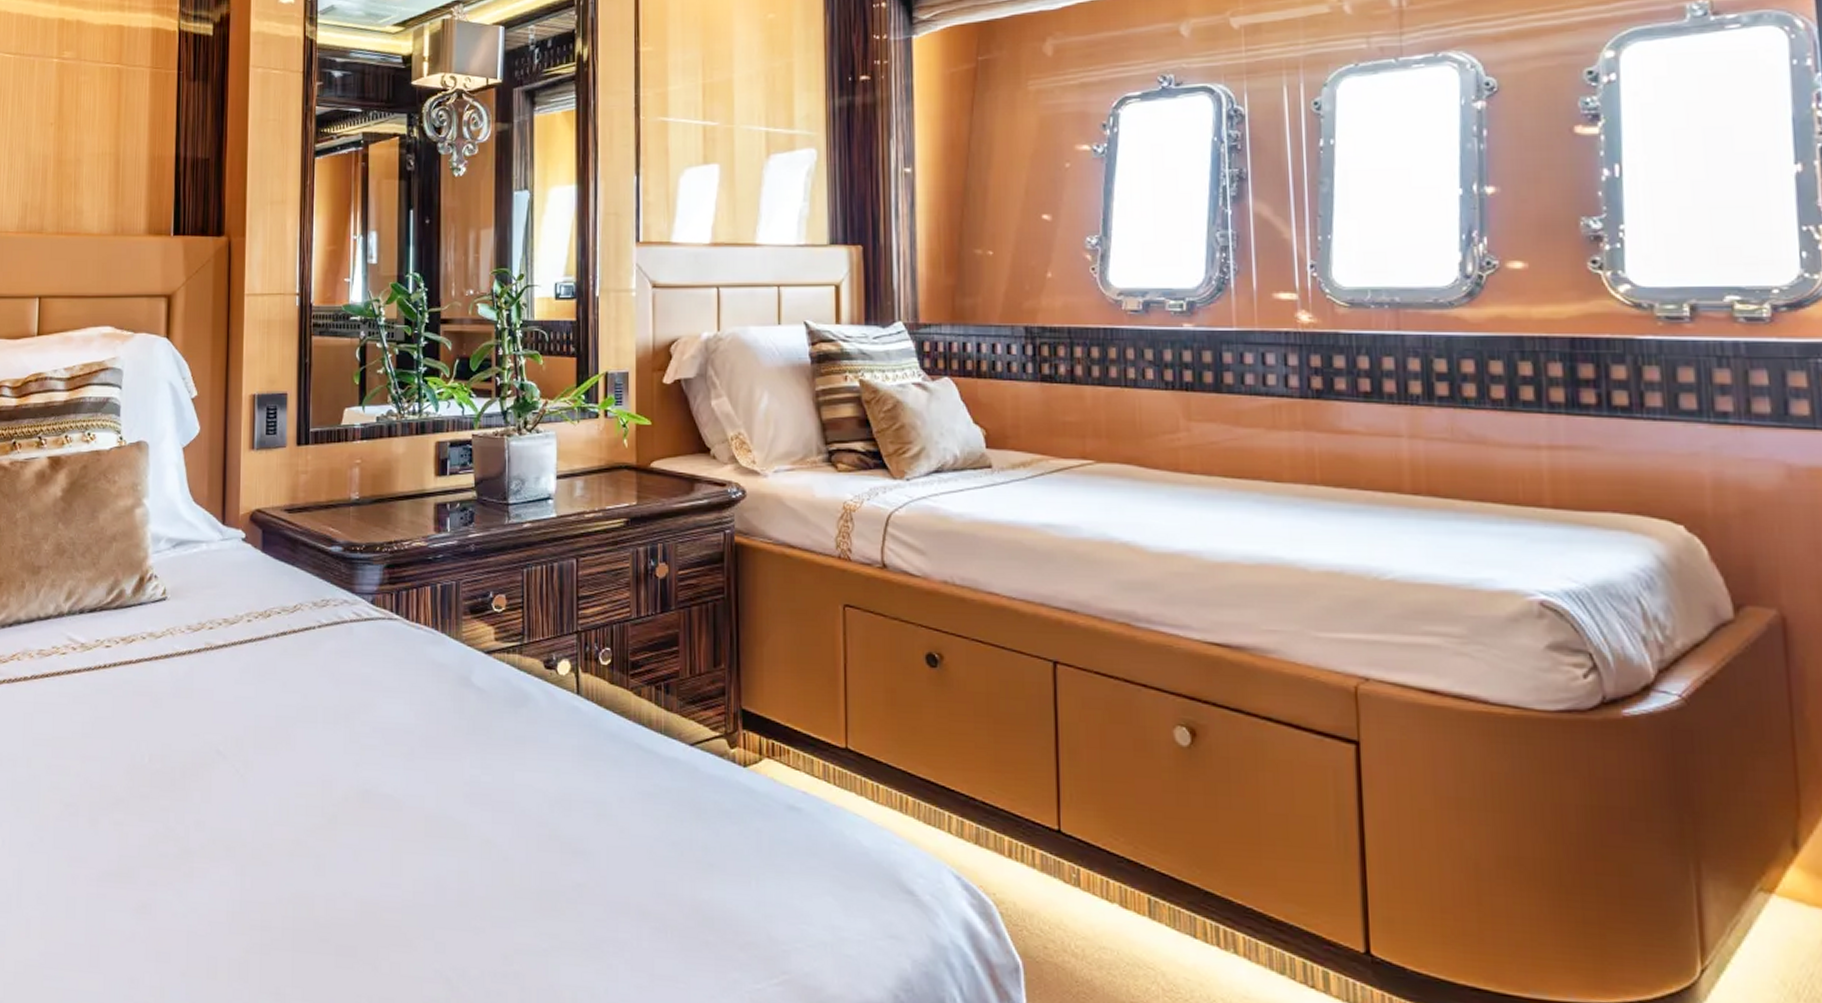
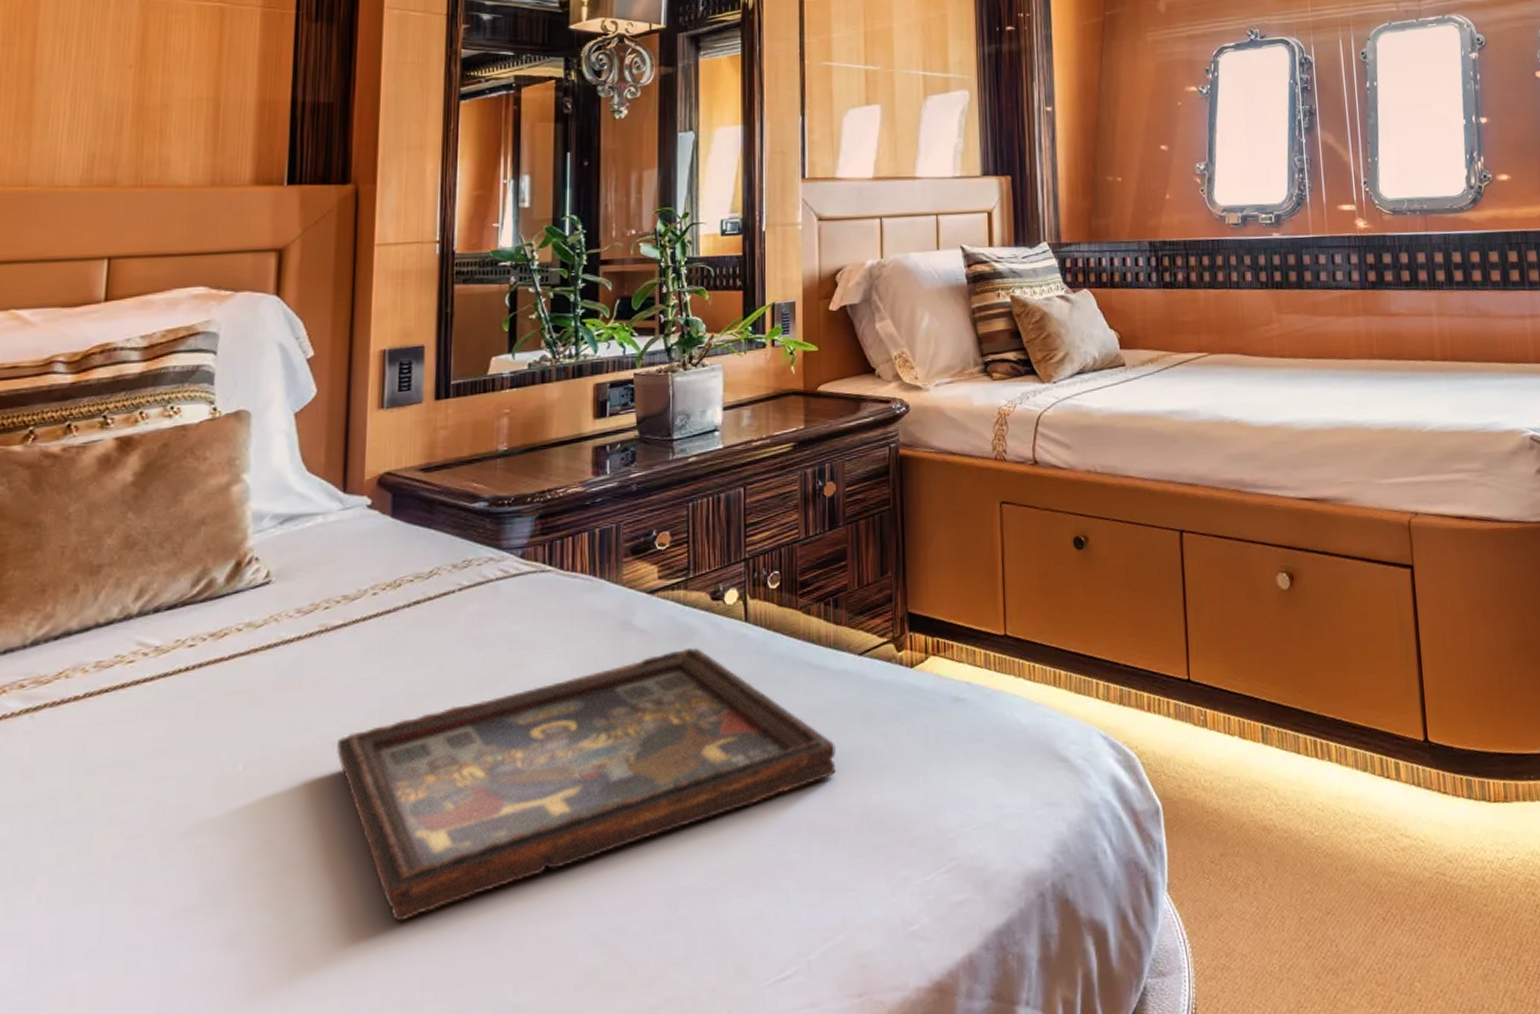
decorative tray: none [221,712,666,922] -> present [337,647,836,922]

